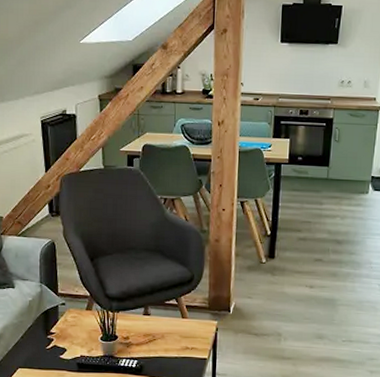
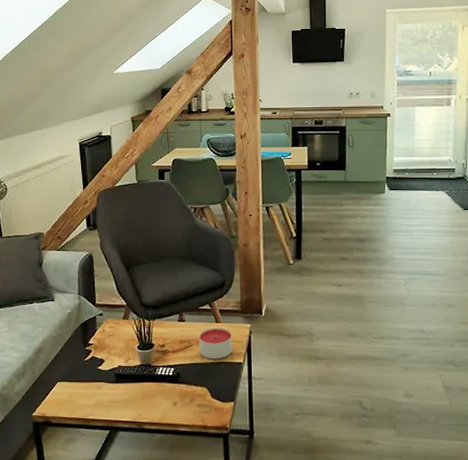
candle: none [164,322,199,354] -> present [199,327,233,359]

